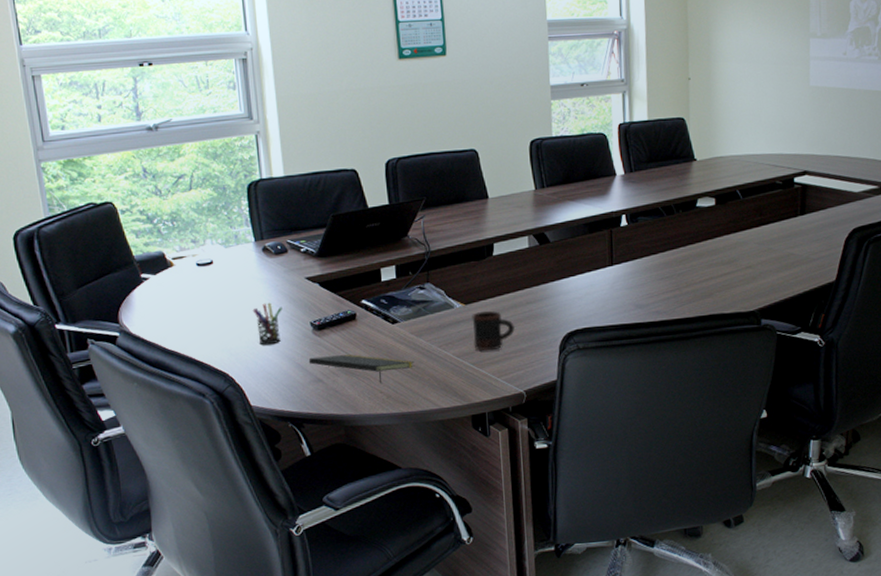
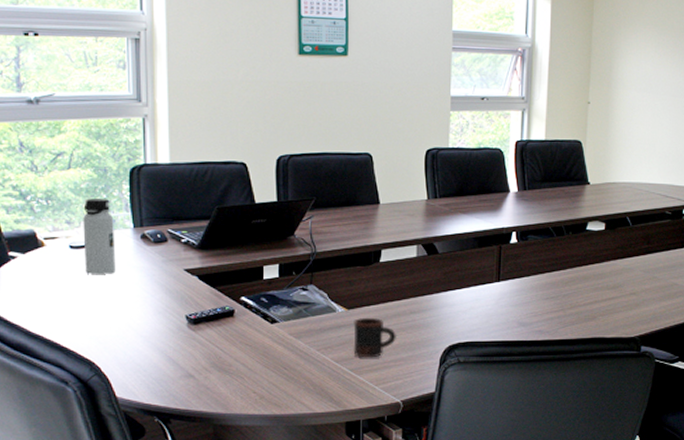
water bottle: none [206,216,241,289] -> present [83,198,116,274]
pen holder: present [252,302,282,345] -> none [125,292,157,336]
notepad: present [308,354,415,383] -> none [181,350,291,383]

